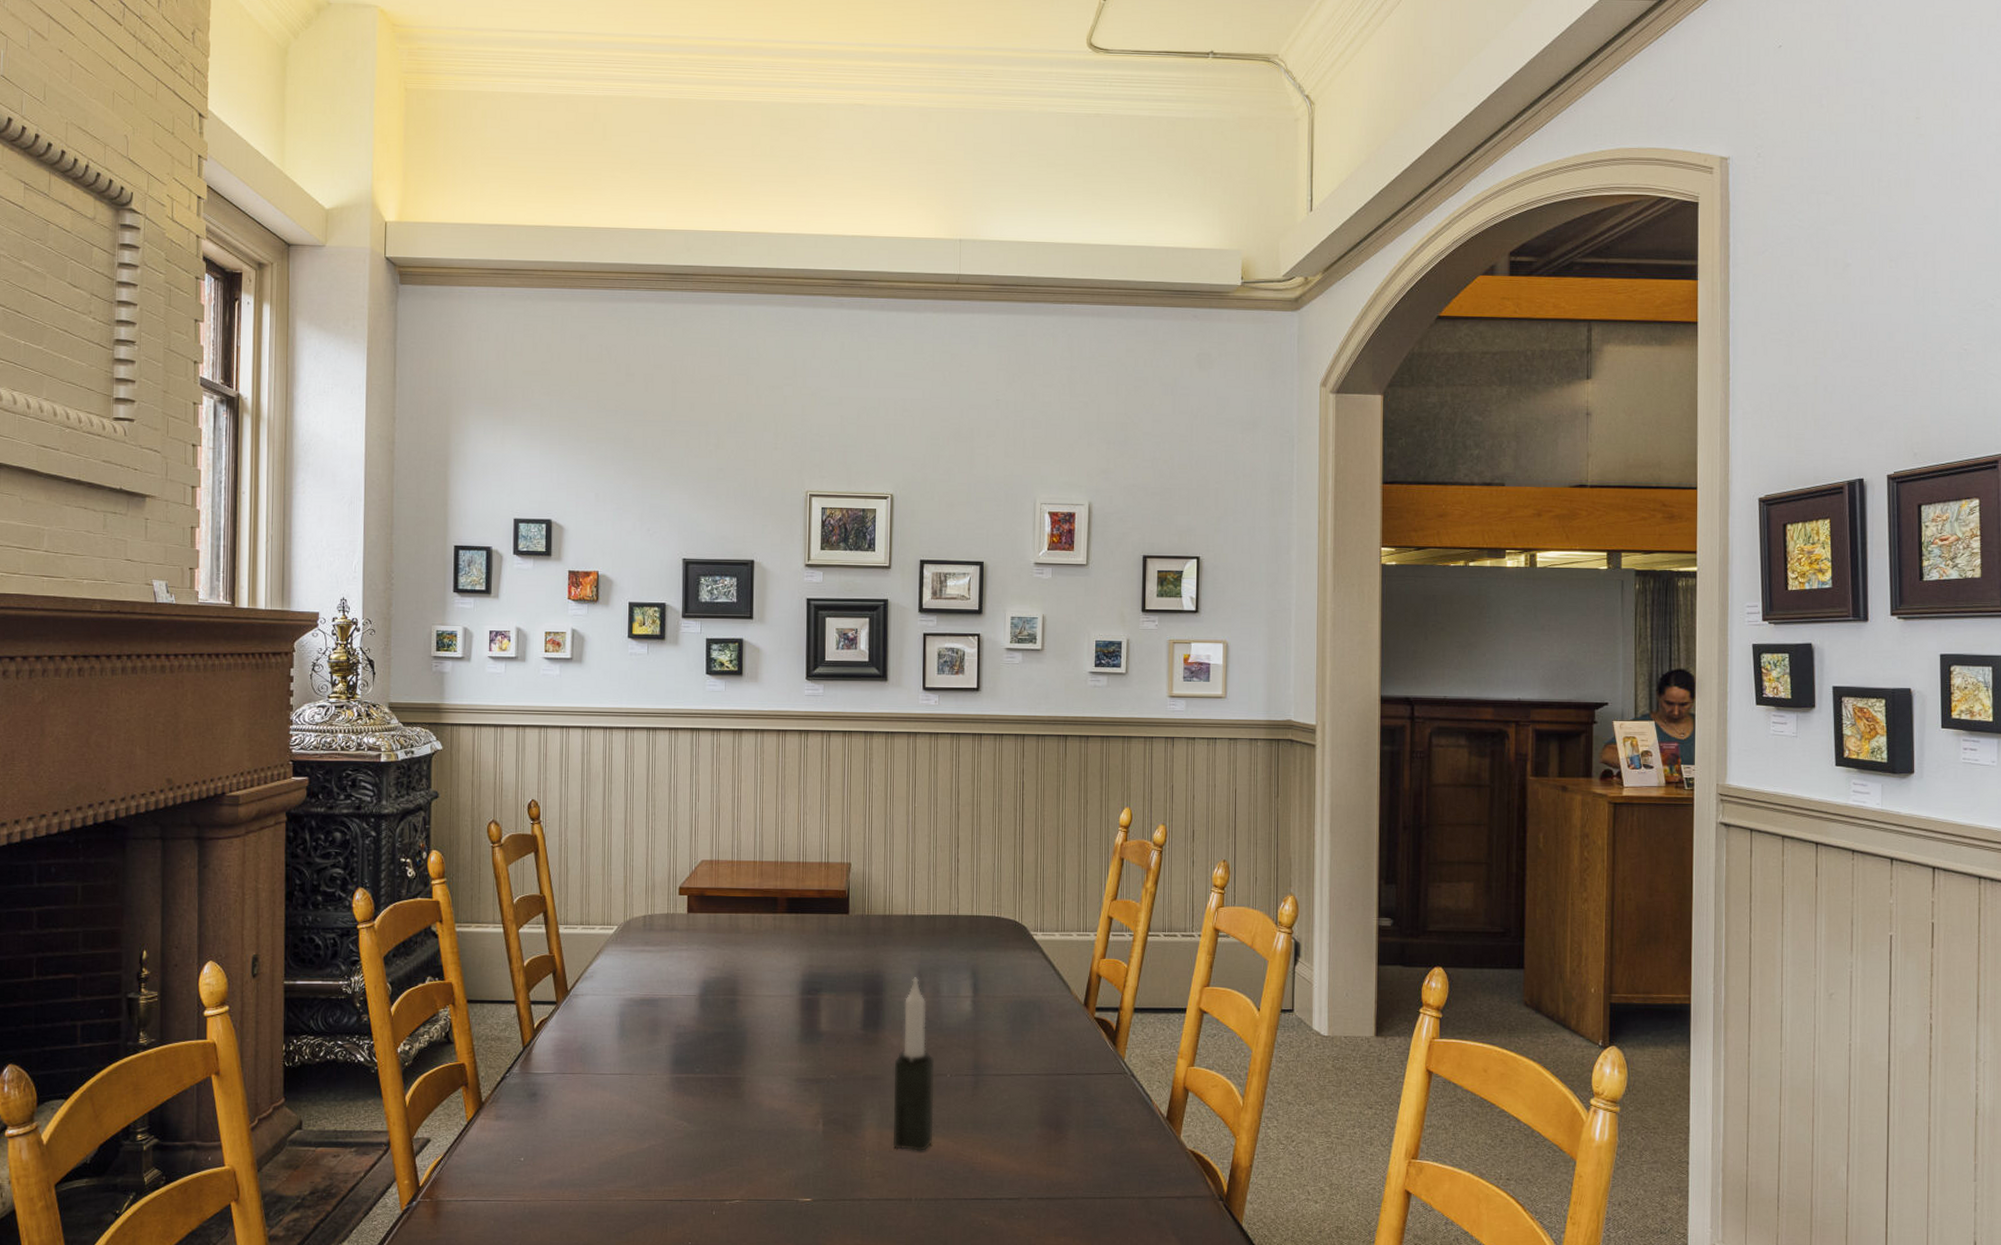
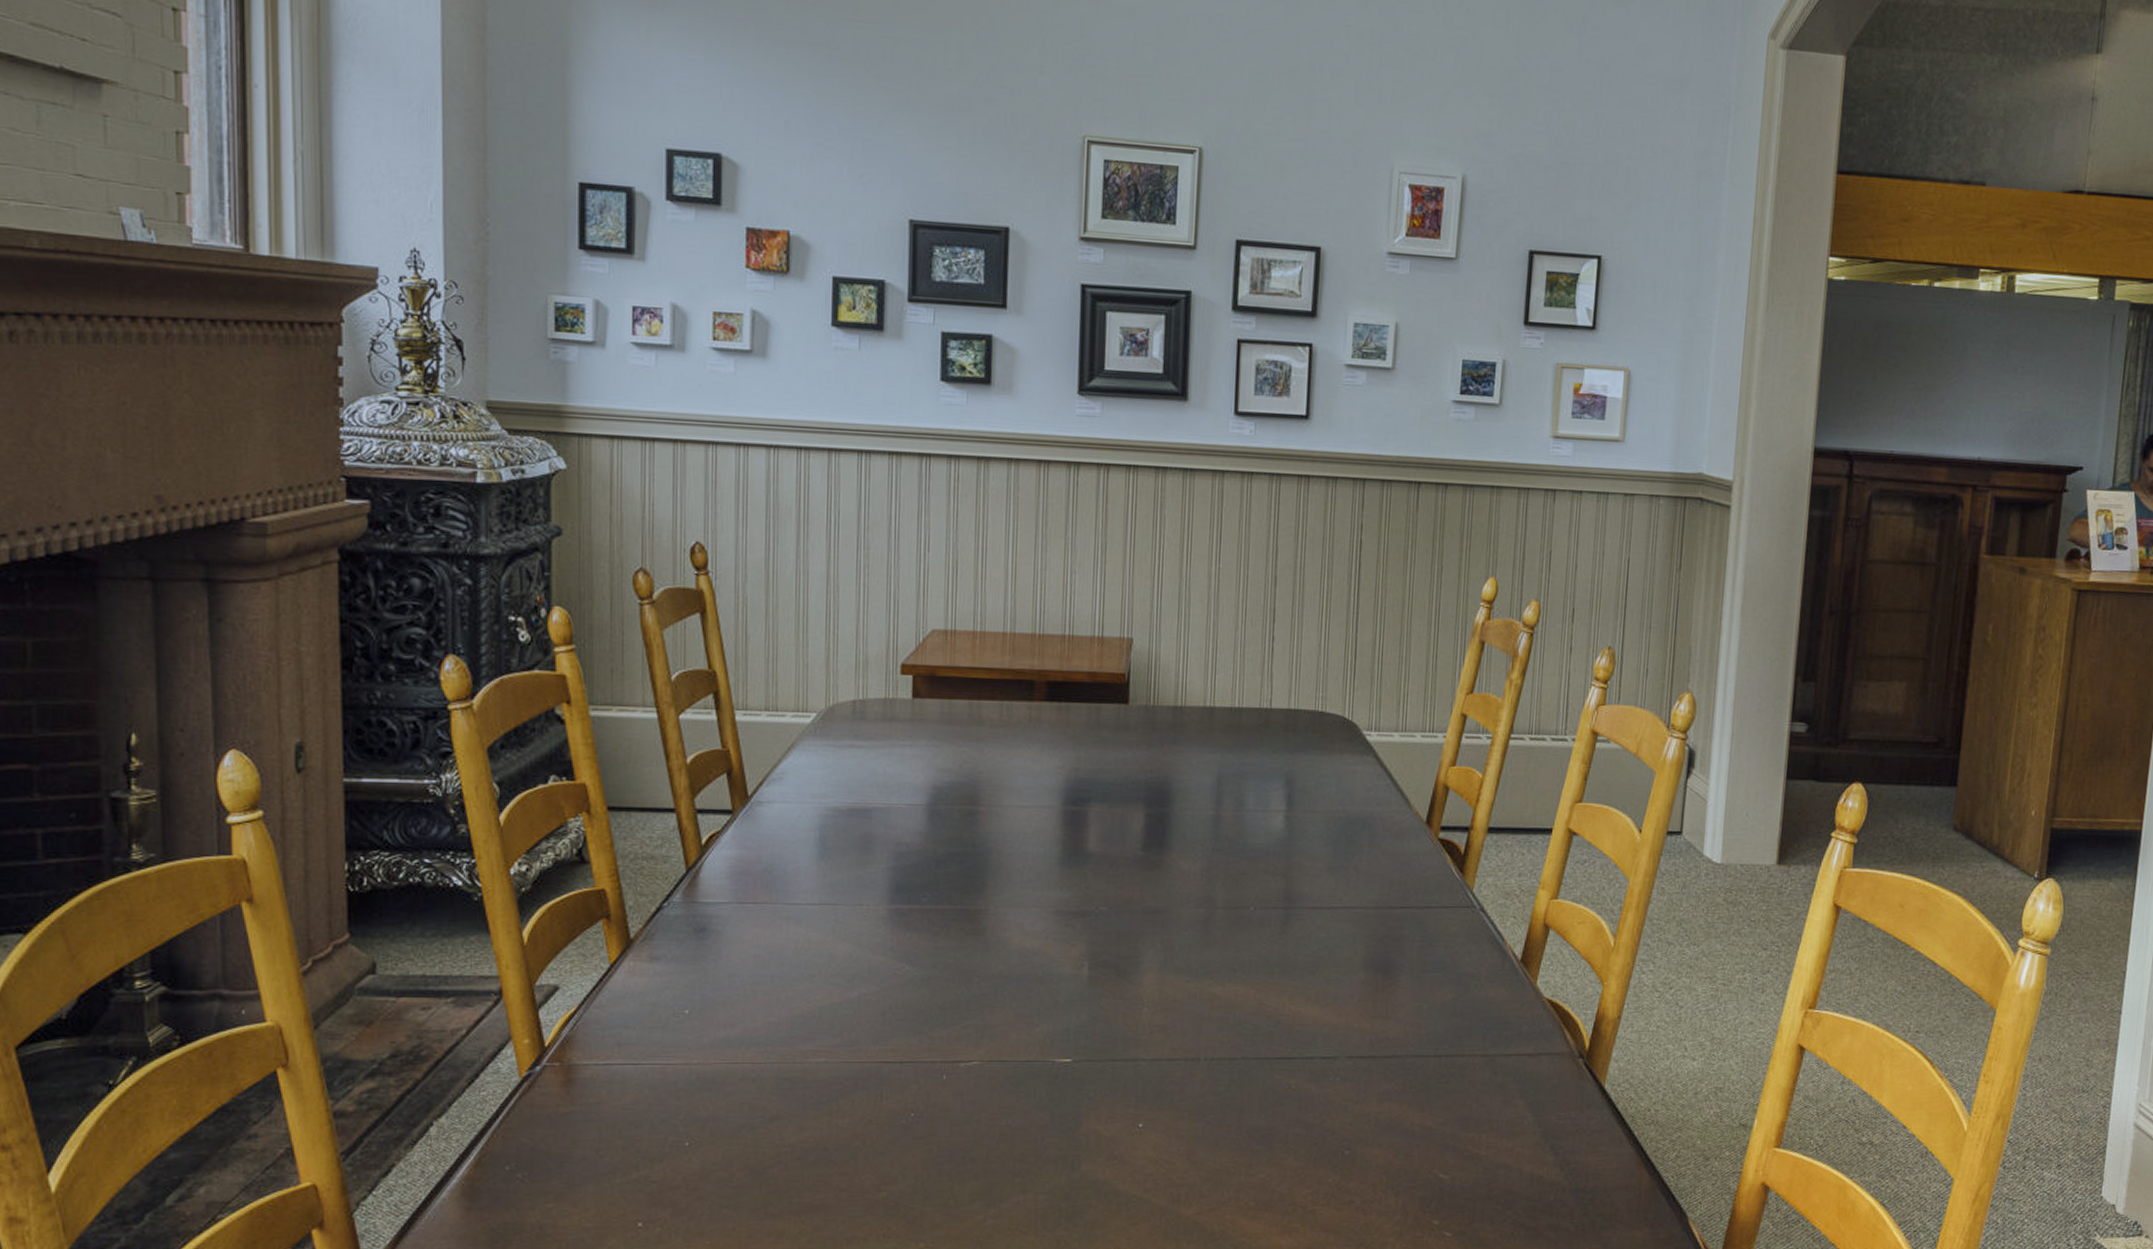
candle: present [894,977,934,1151] -> none [1179,786,1234,1001]

